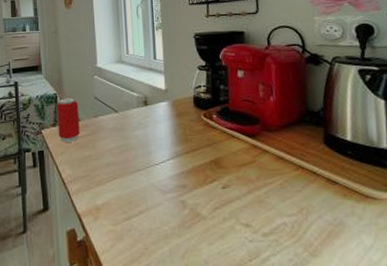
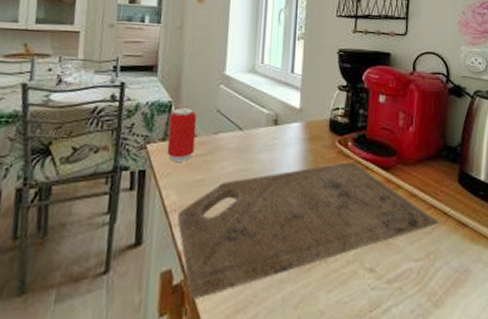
cutting board: none [73,132,309,253] -> present [177,162,440,301]

